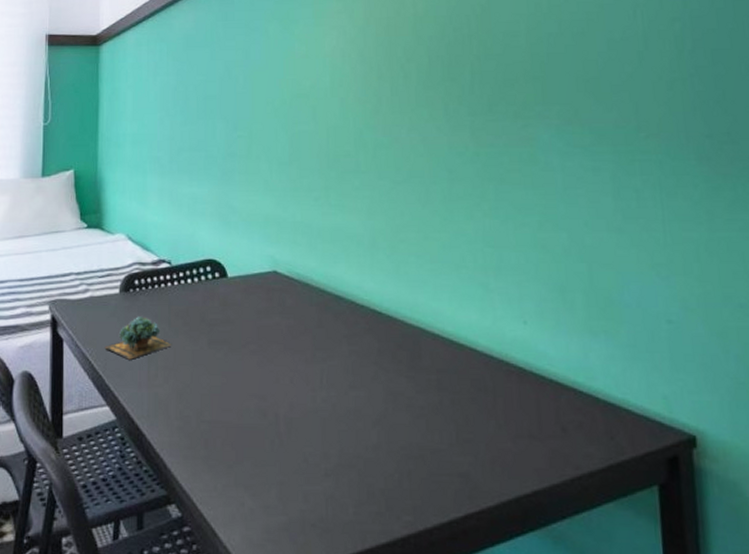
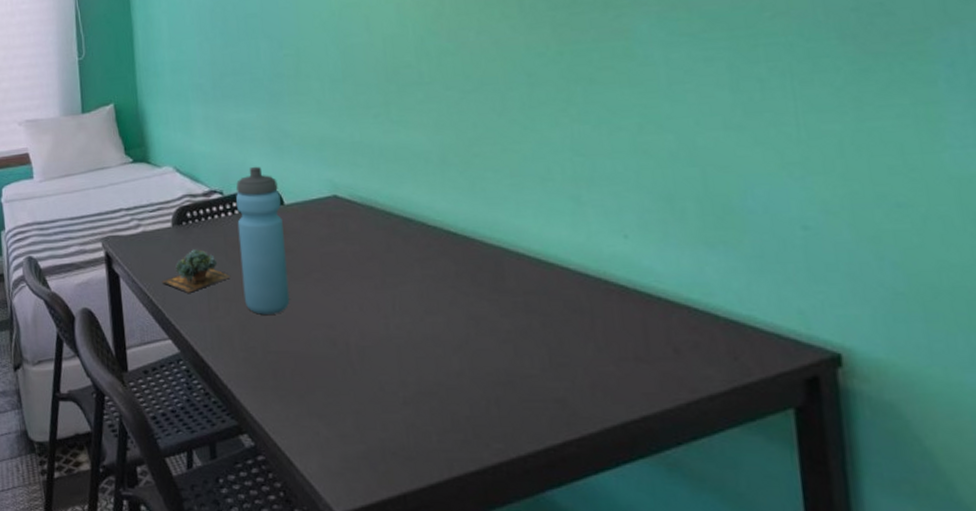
water bottle: none [182,239,226,384] -> present [236,166,290,315]

